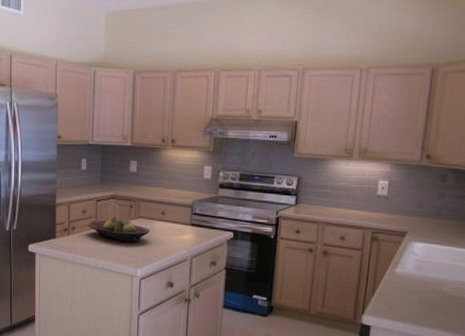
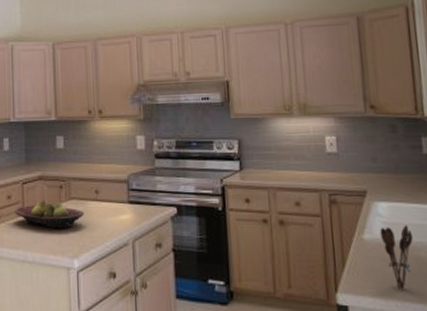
utensil holder: none [411,263,440,316] -> present [380,225,413,289]

